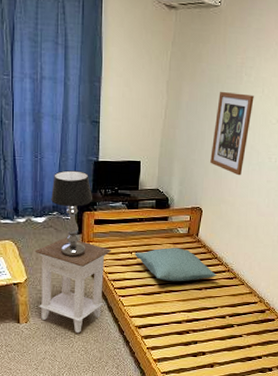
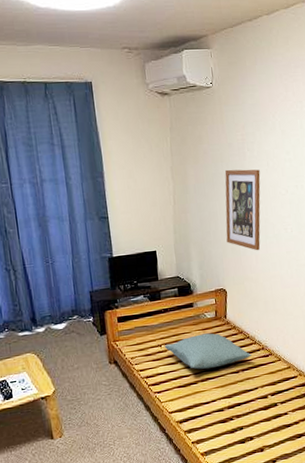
nightstand: present [35,237,111,334] -> none [59,340,140,440]
table lamp: present [51,170,93,257] -> none [68,269,113,360]

